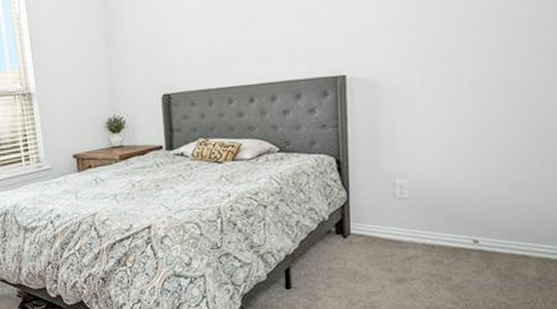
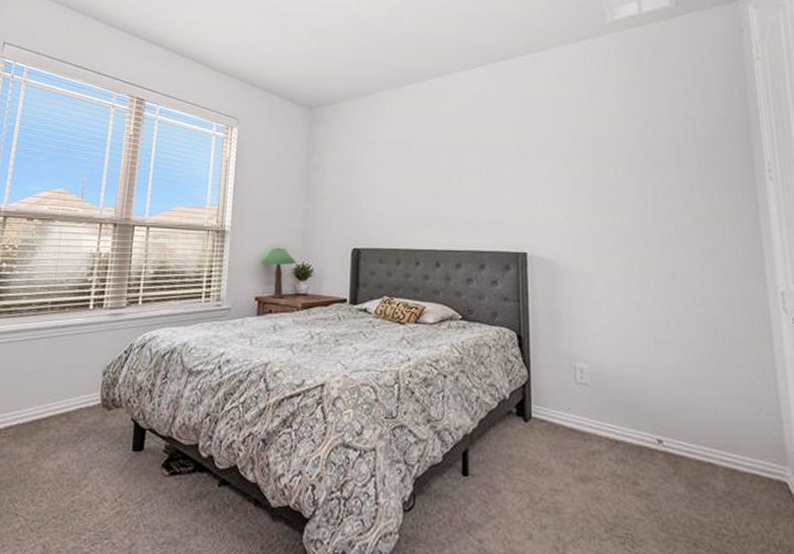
table lamp: none [71,103,109,154] -> present [260,248,297,299]

